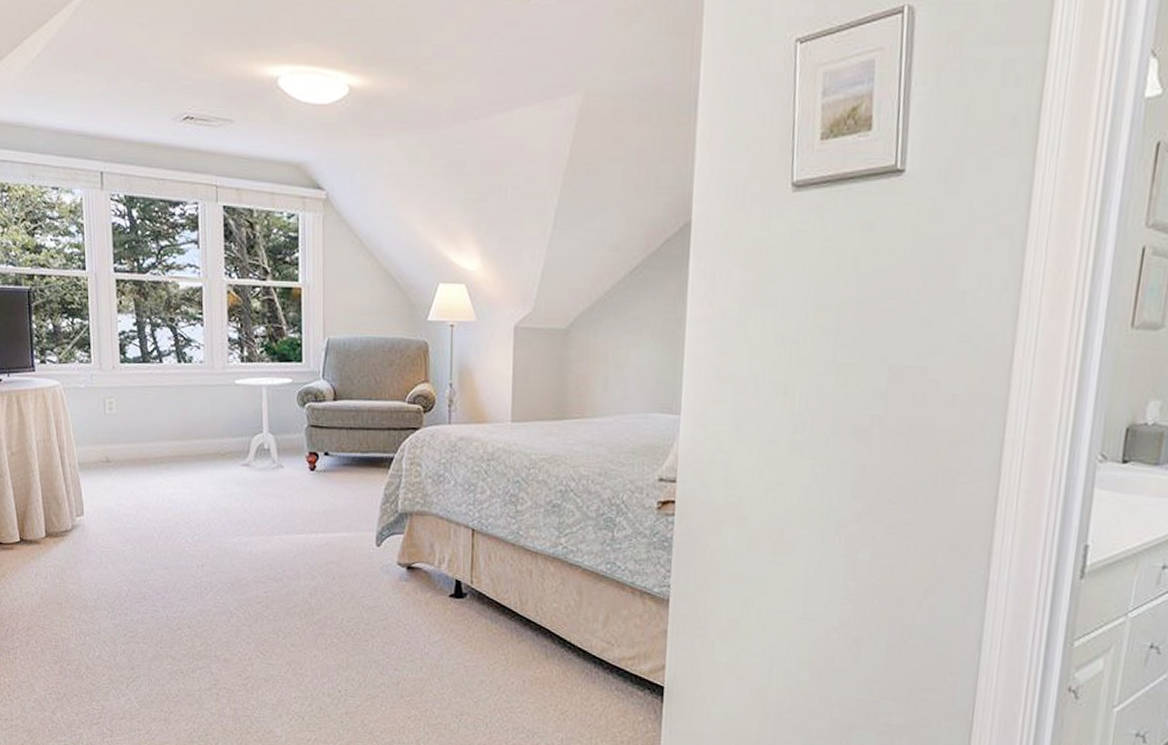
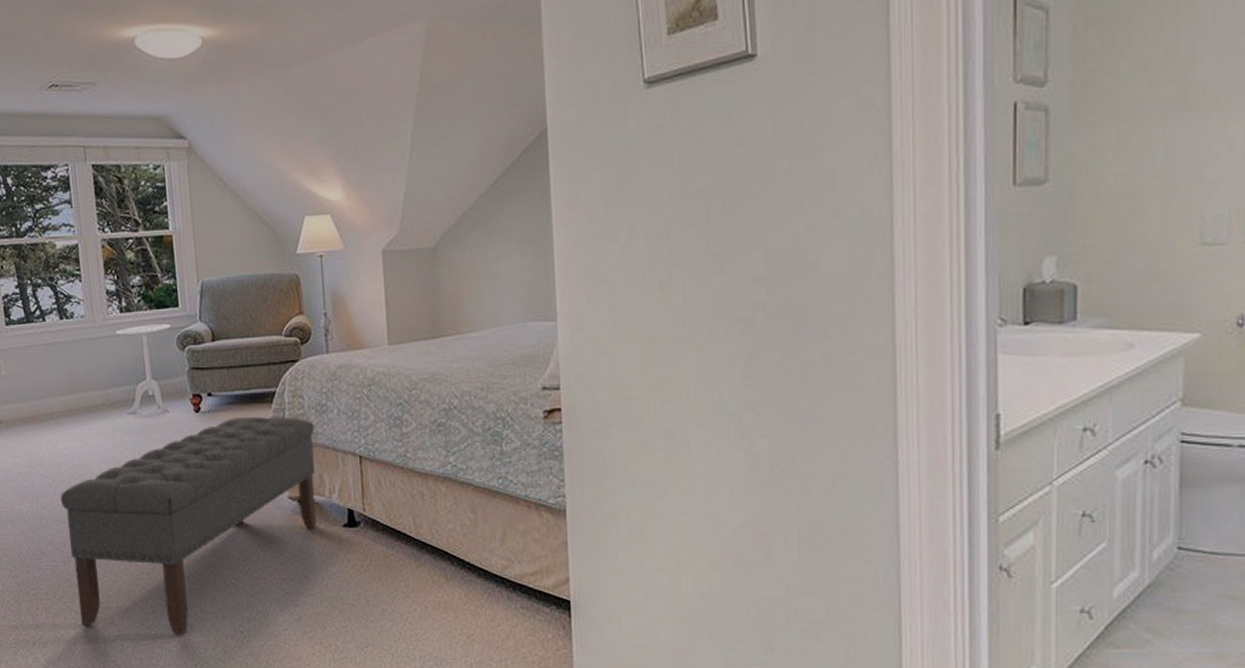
bench: none [165,479,430,690] -> present [60,417,317,636]

